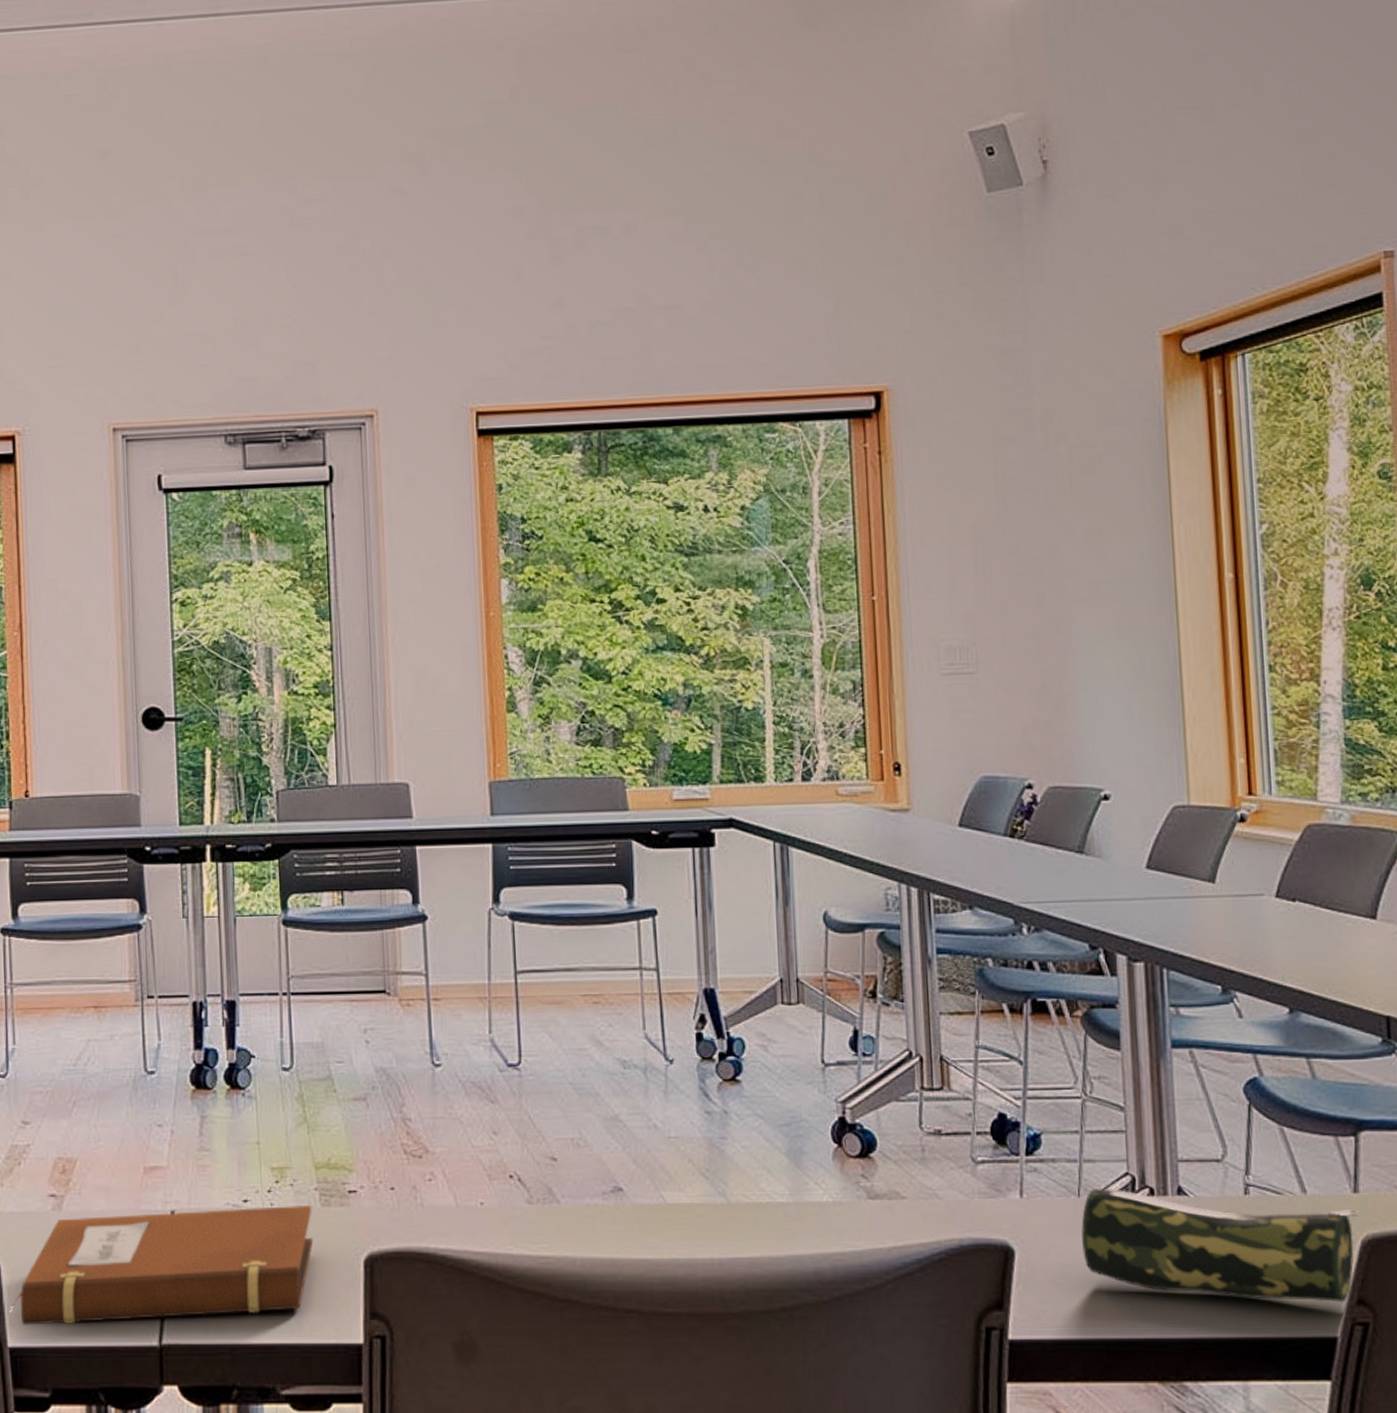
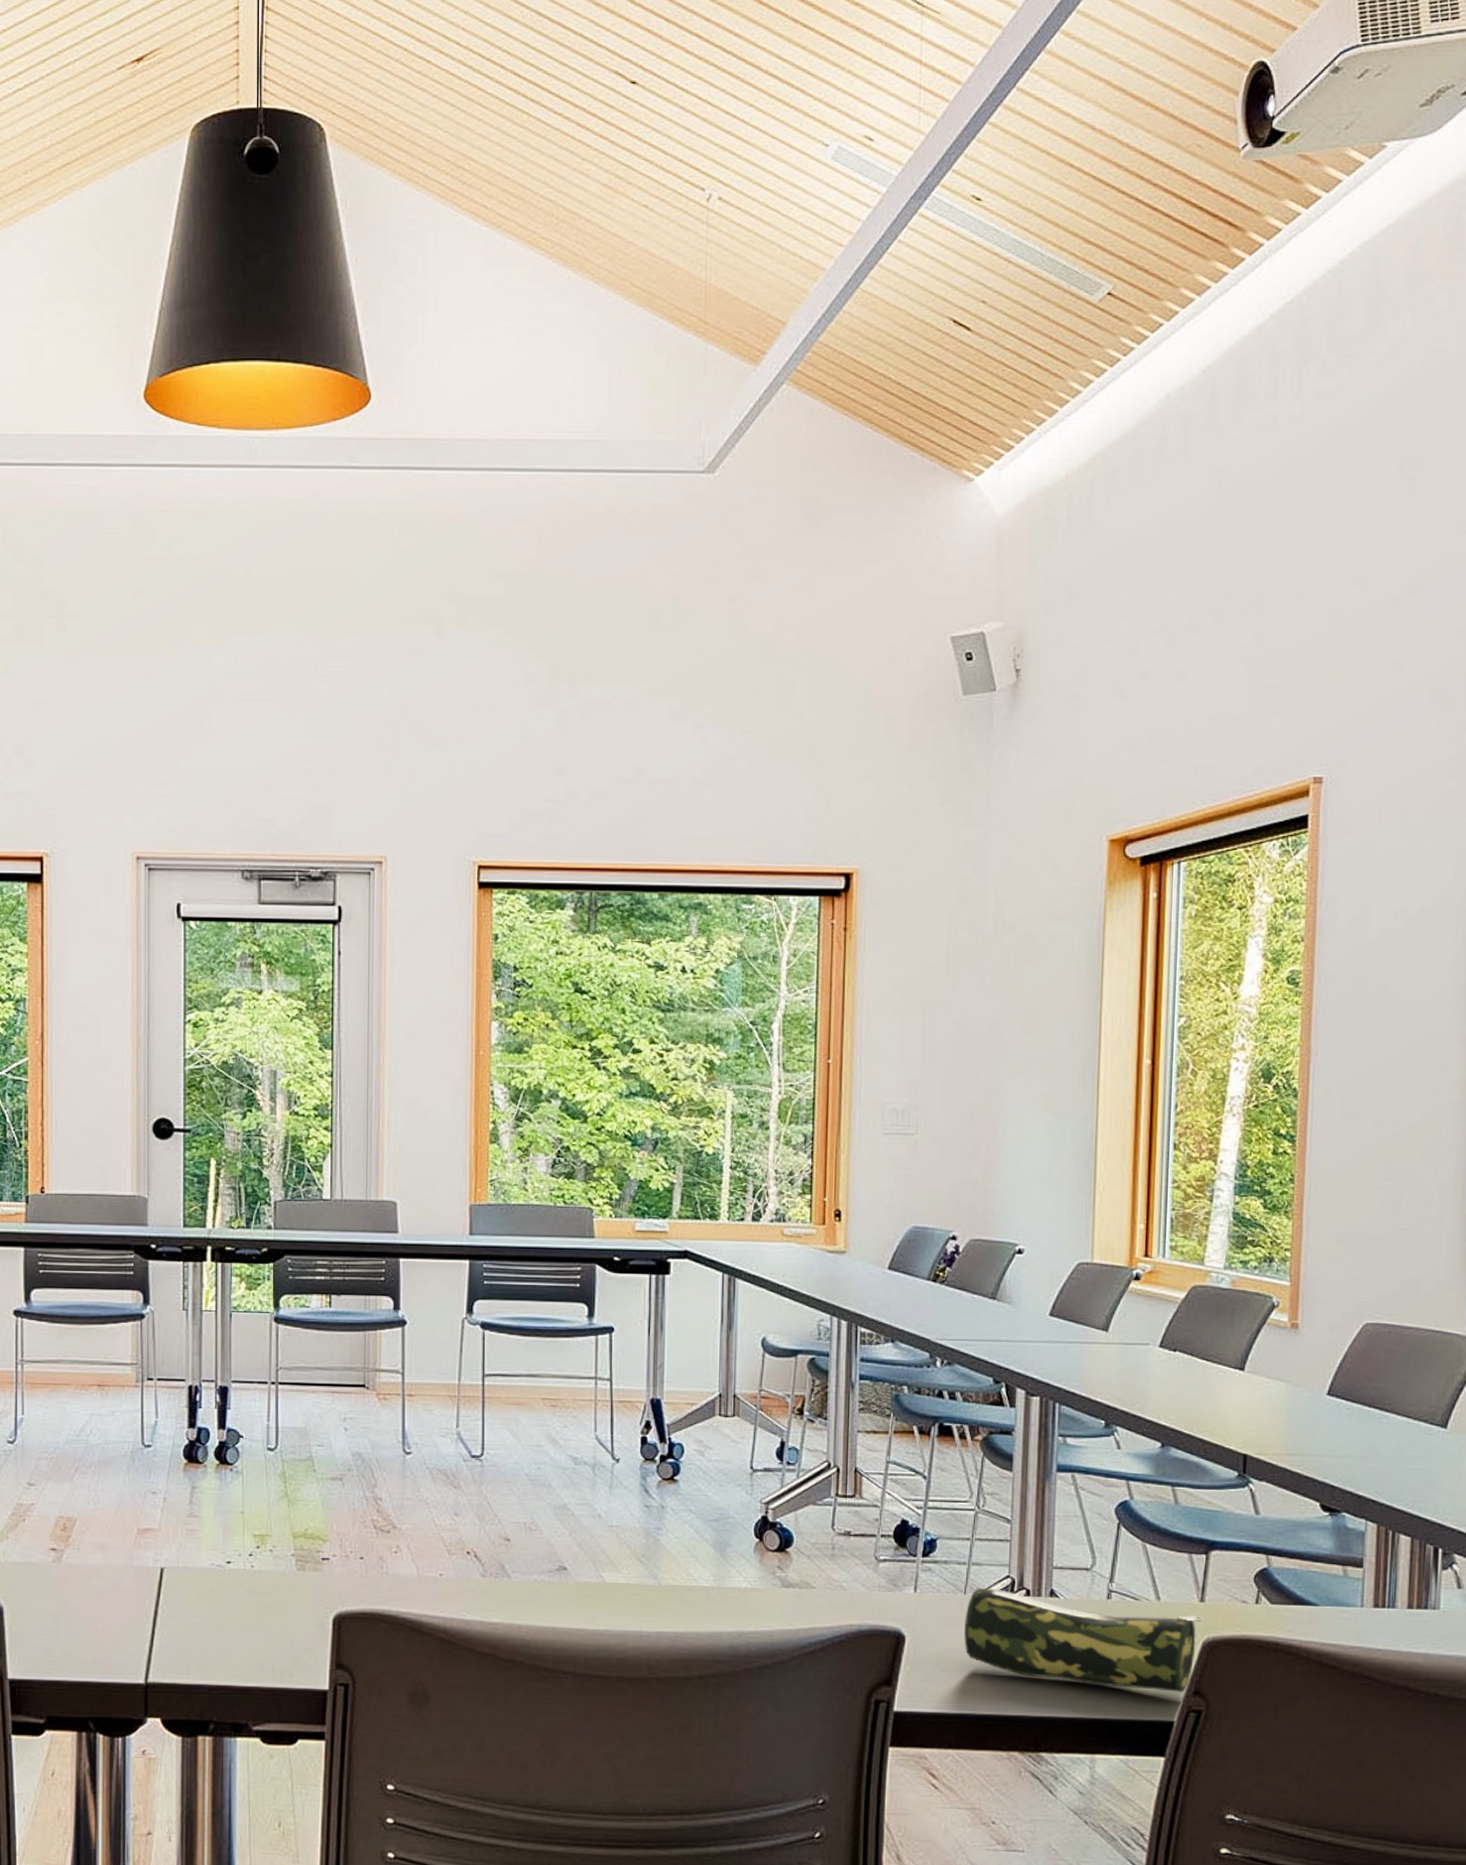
notebook: present [12,1206,314,1325] -> none [13,1568,288,1661]

